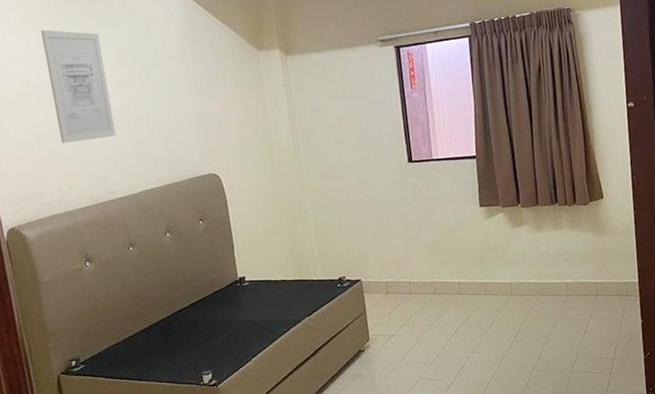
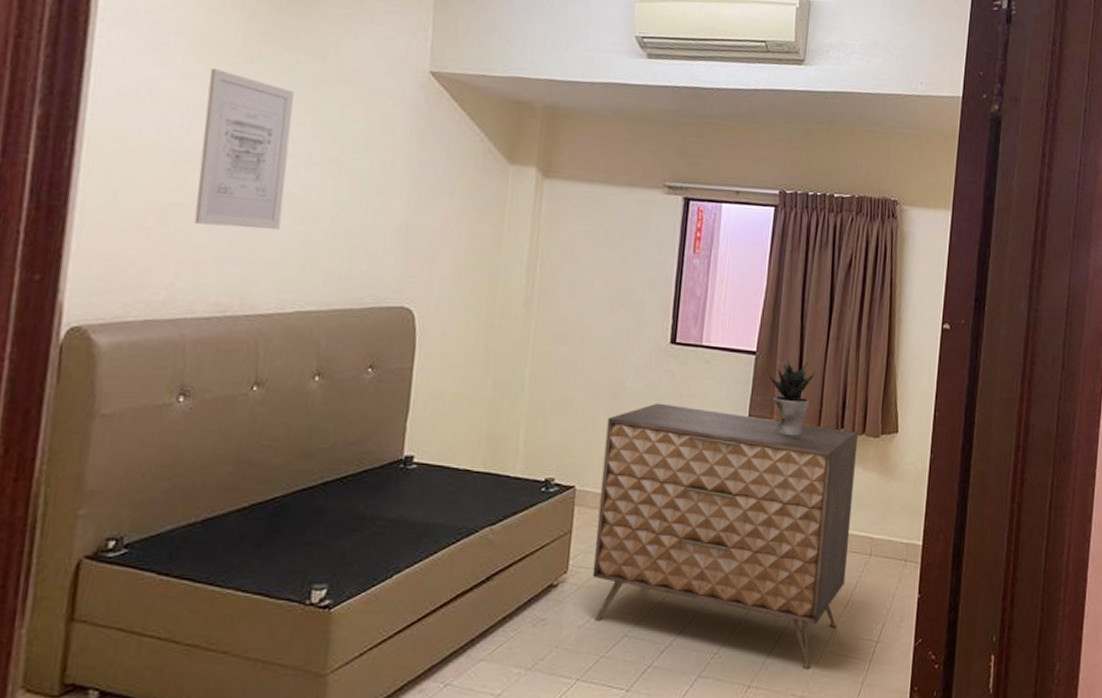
dresser: none [374,203,580,385] -> present [592,403,859,668]
potted plant: none [486,153,527,216] -> present [766,359,815,436]

